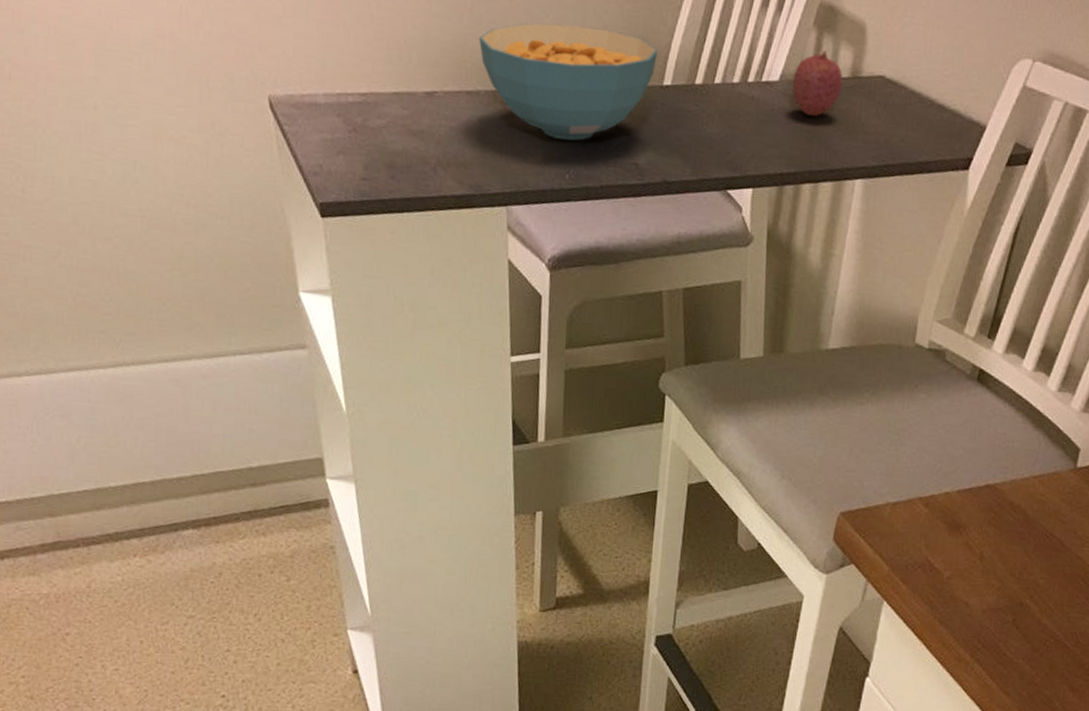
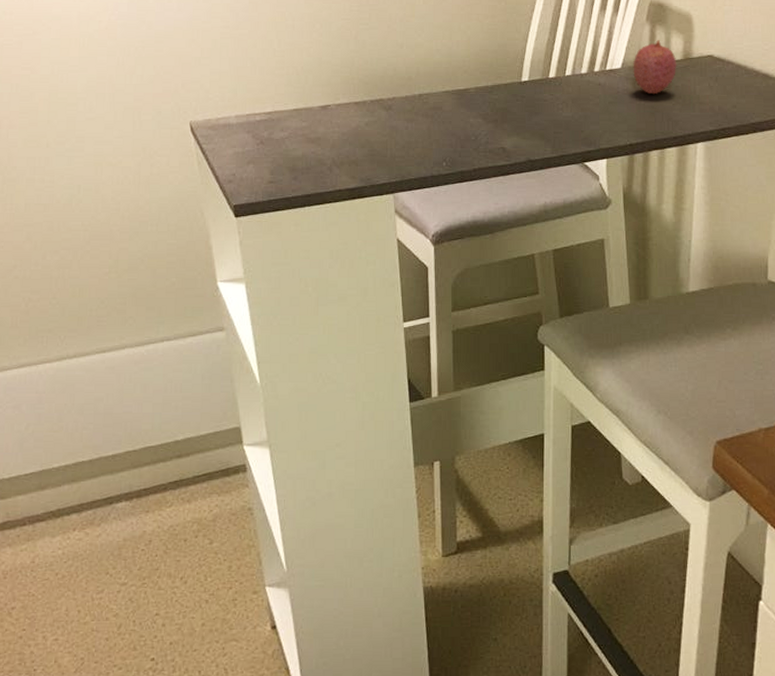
cereal bowl: present [478,23,658,141] -> none [363,41,515,134]

